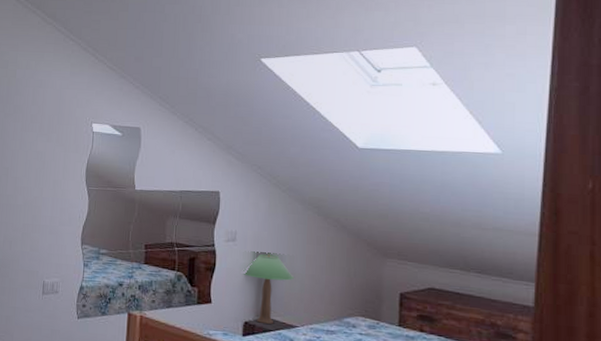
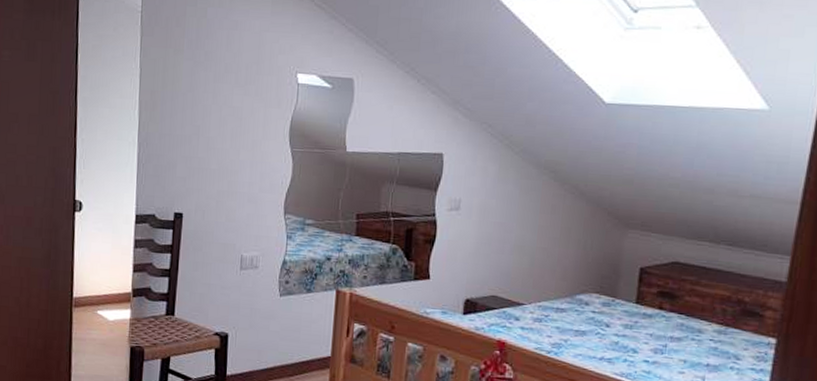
table lamp: present [243,254,295,325] -> none [466,224,525,303]

